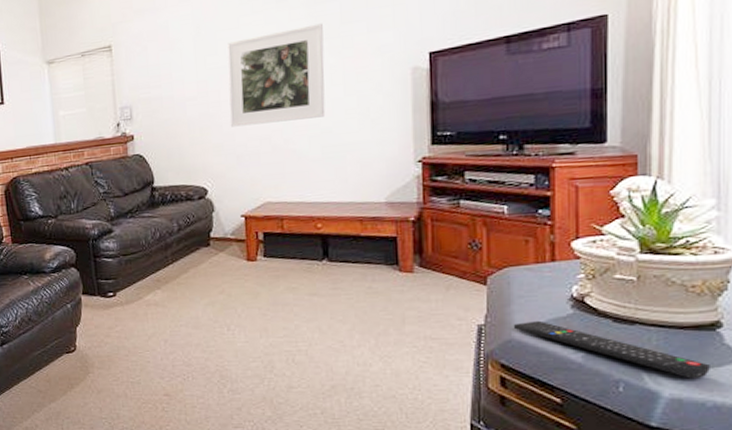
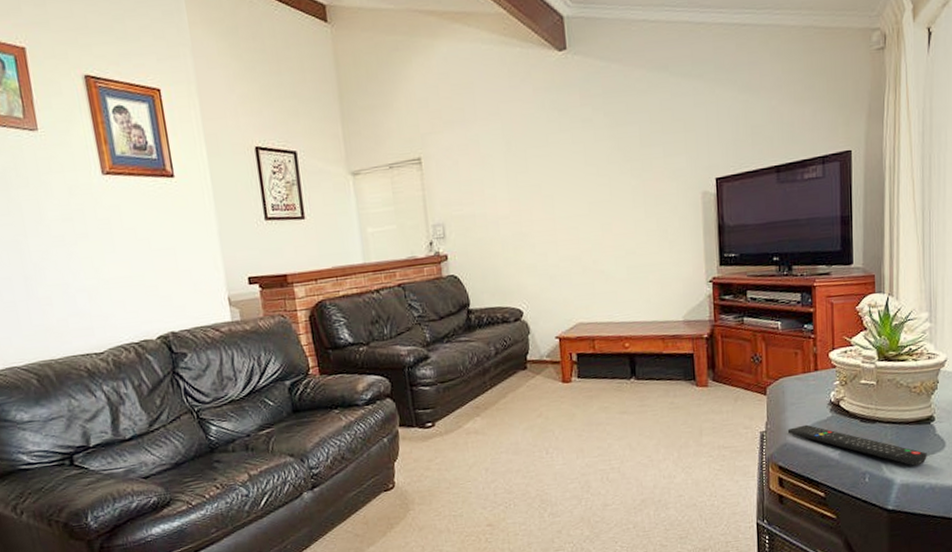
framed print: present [227,23,326,127] -> none [537,145,630,247]

